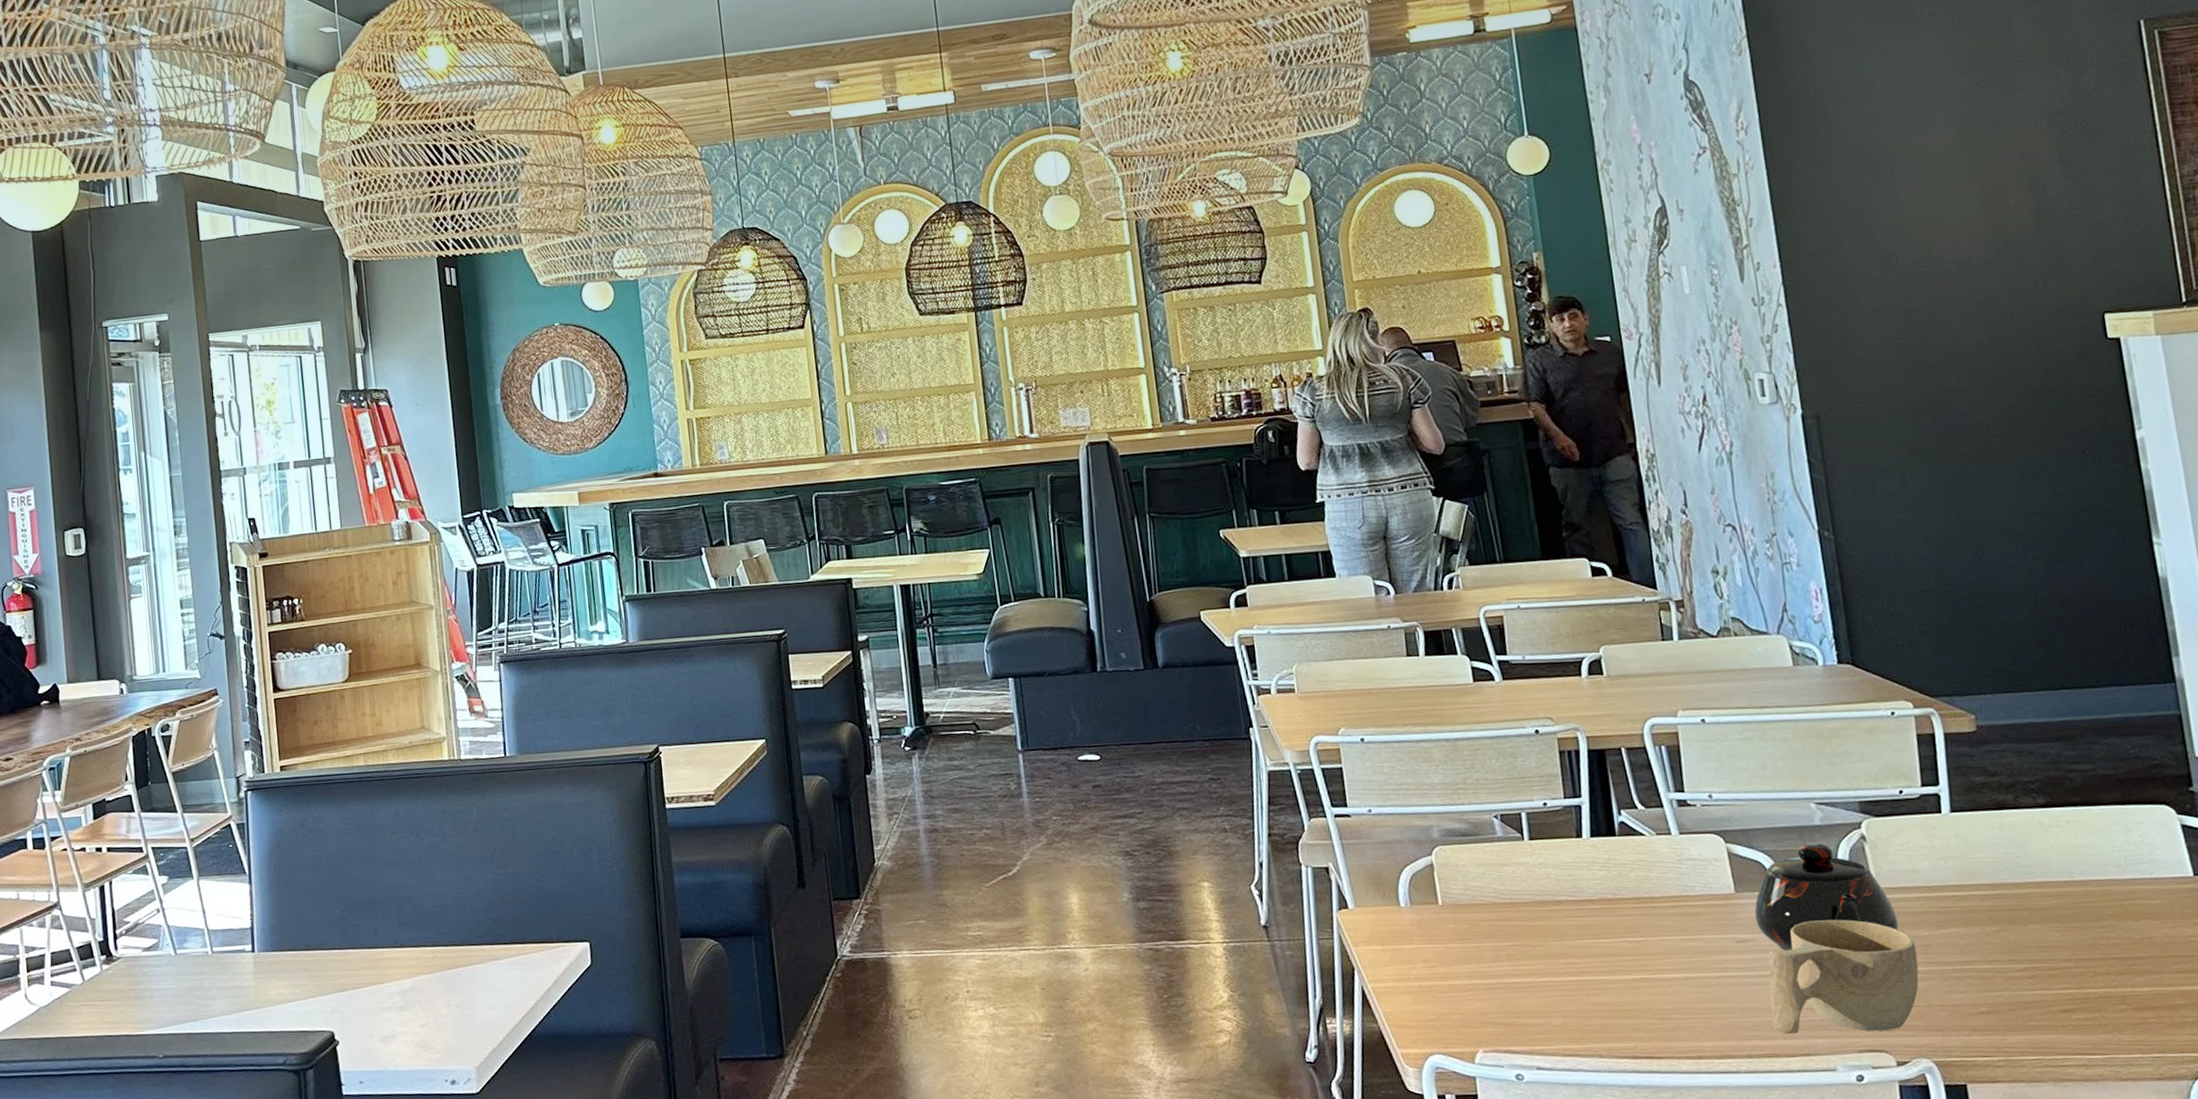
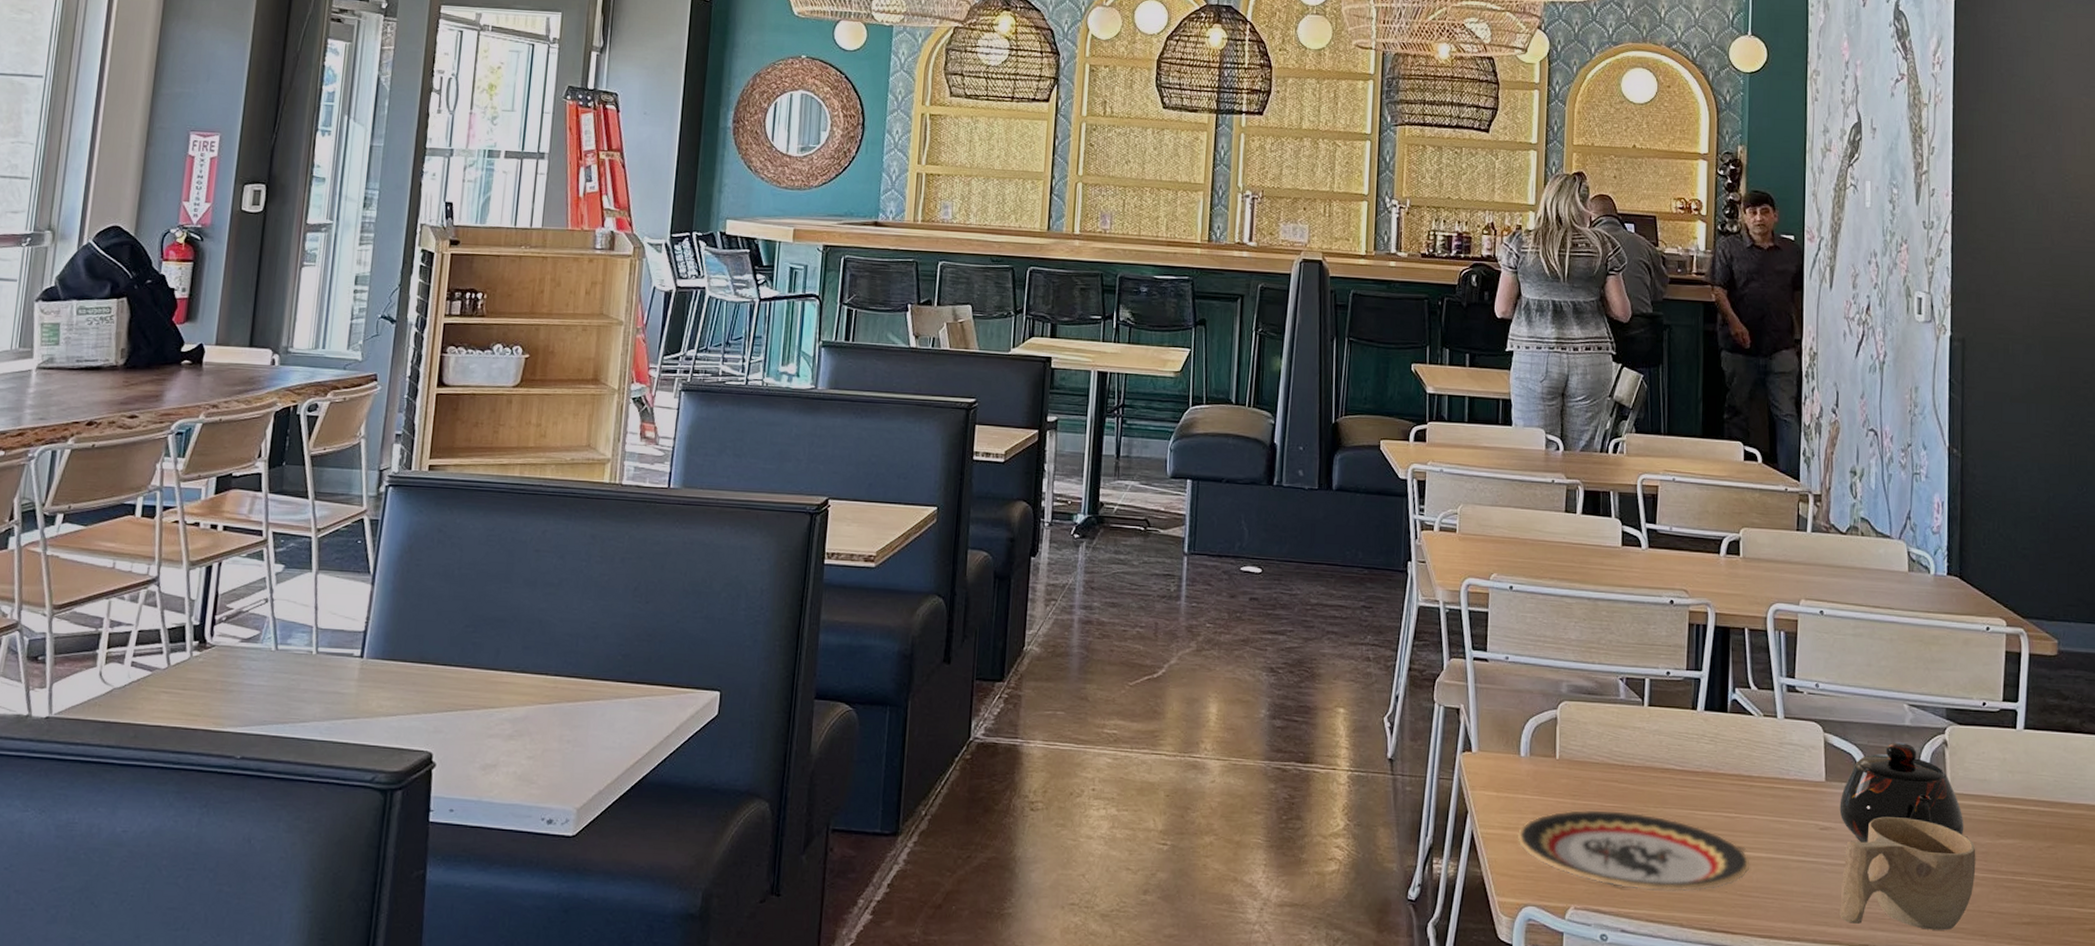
plate: none [1410,949,1666,1025] -> present [1517,810,1750,892]

